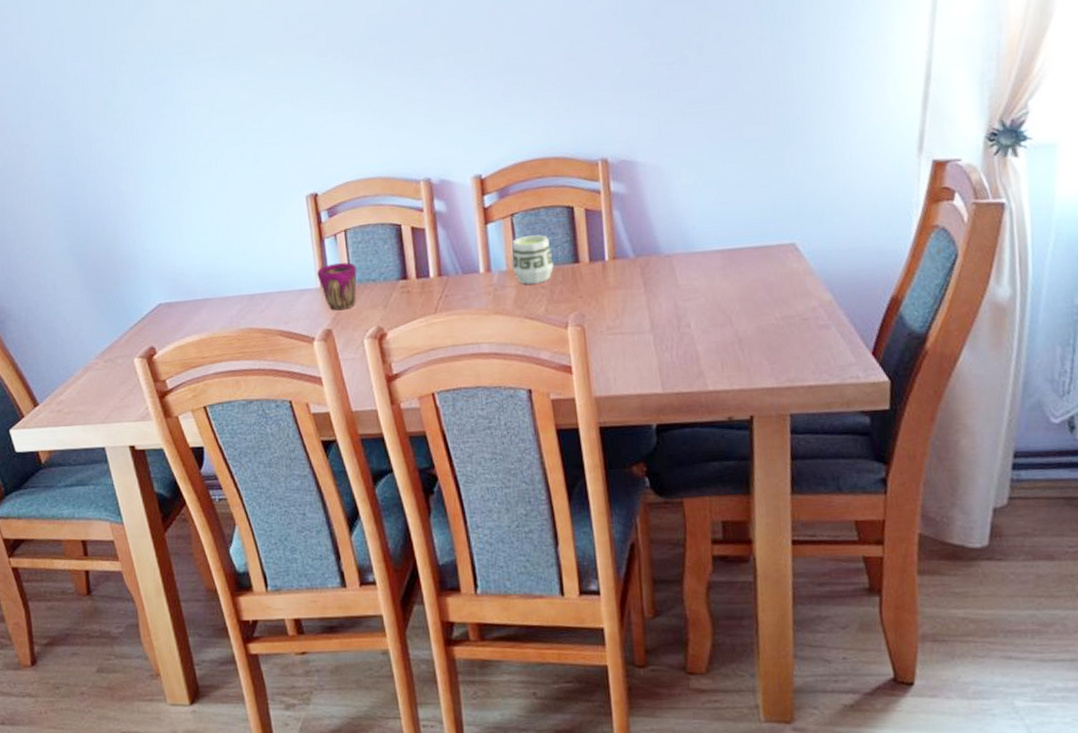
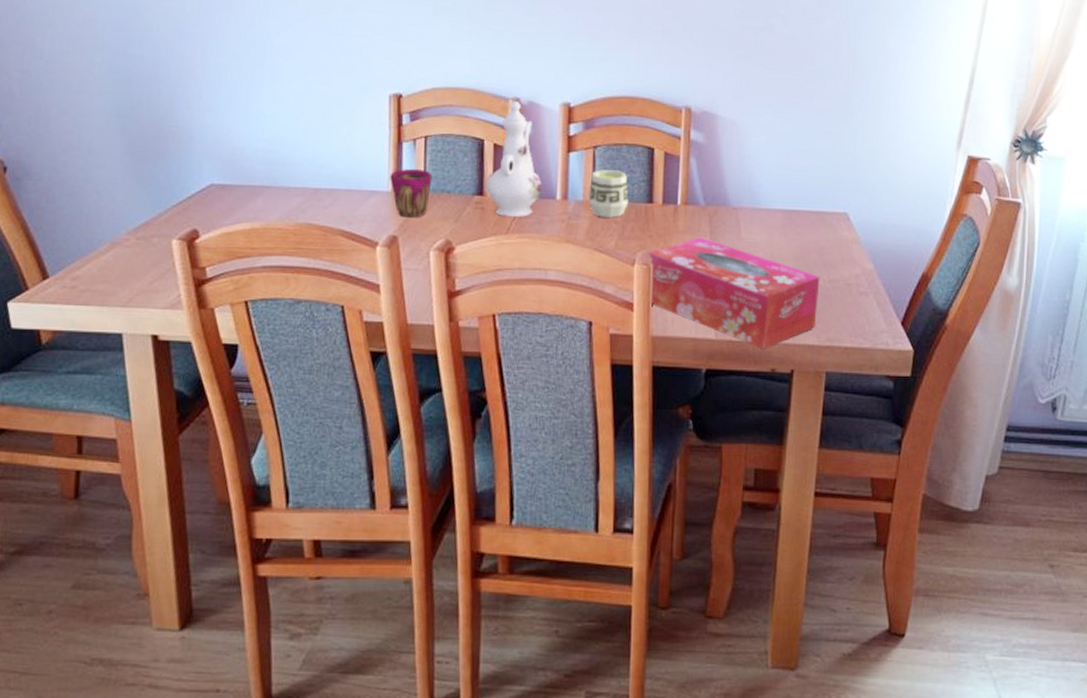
ewer: none [408,182,465,297] -> present [485,101,543,217]
tissue box: none [579,290,773,398] -> present [647,237,820,349]

